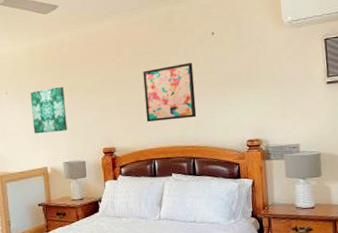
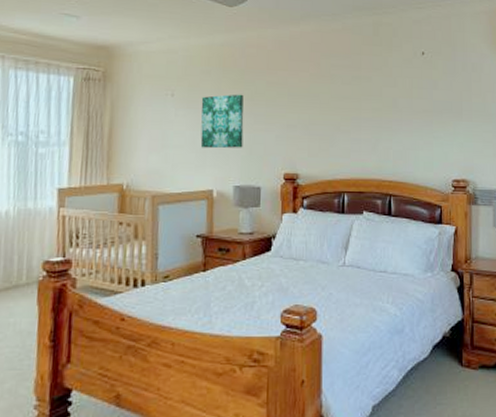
wall art: present [143,62,197,123] -> none [339,83,398,148]

